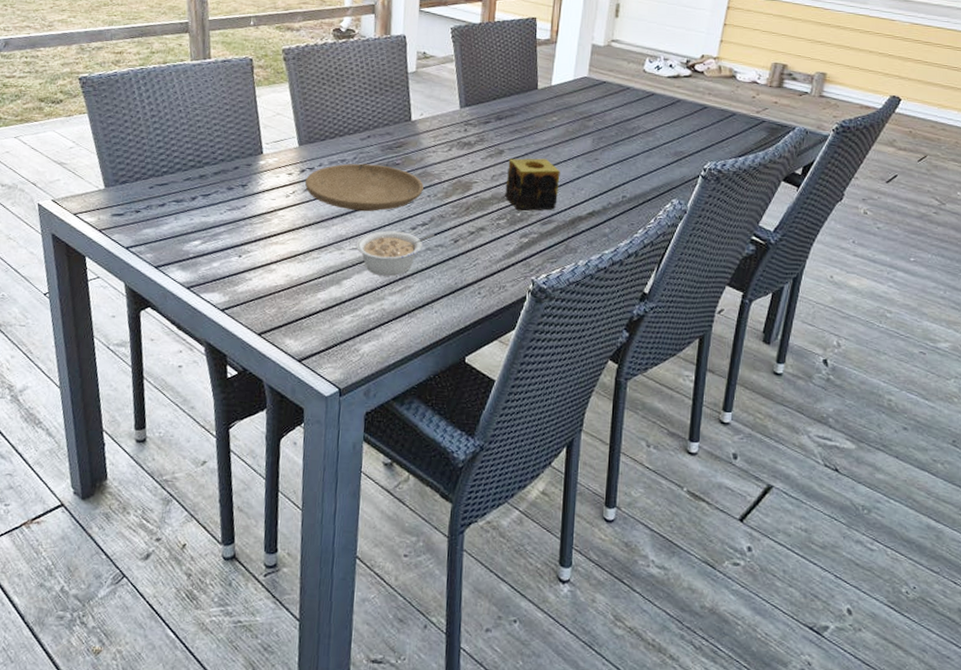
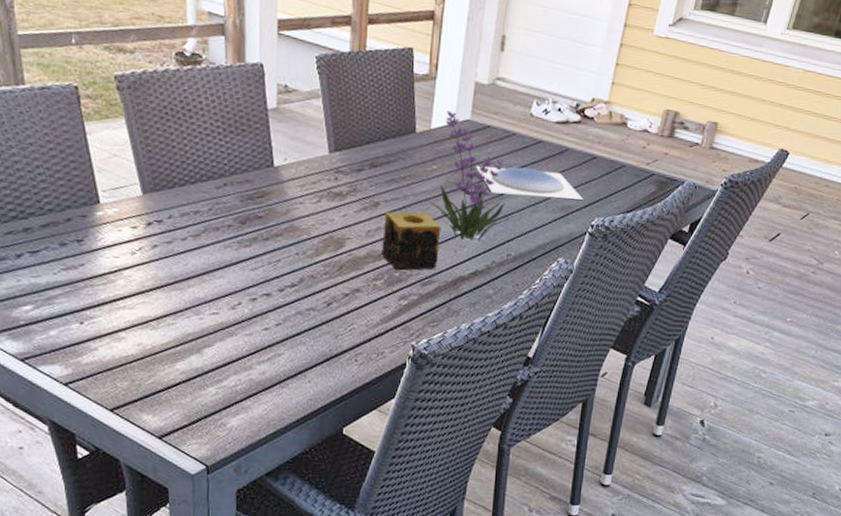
plate: present [304,163,424,212] -> none [152,215,291,272]
legume: present [356,230,434,277] -> none [216,292,305,344]
plant: none [546,69,625,184] -> present [426,111,510,241]
plate: none [593,117,695,146] -> present [476,166,583,200]

